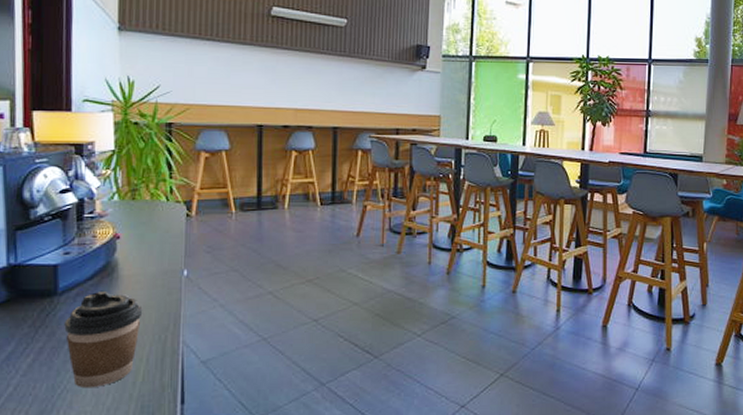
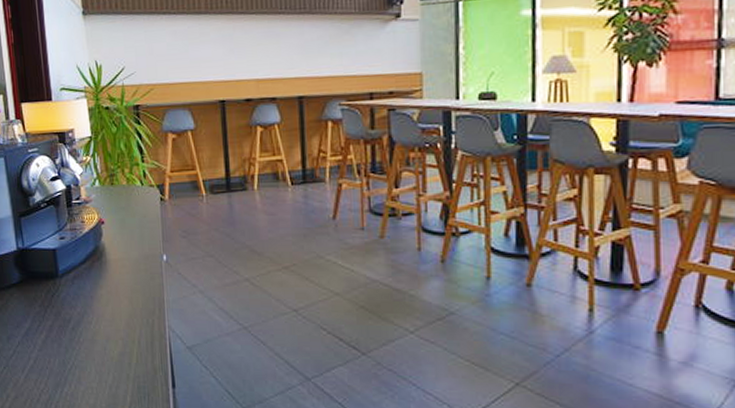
coffee cup: present [64,290,143,389] -> none [67,274,131,366]

